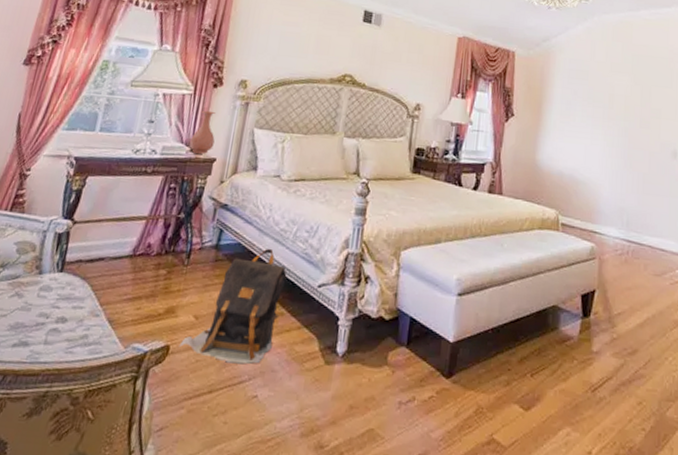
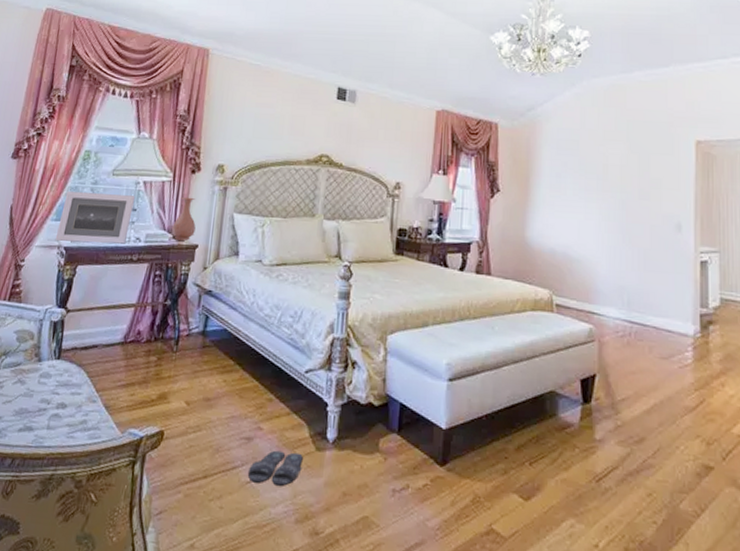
picture frame: none [65,101,154,156] -> present [55,191,136,244]
backpack: present [179,248,287,365] -> none [173,334,274,450]
slippers: none [254,364,312,400] -> present [247,450,303,486]

